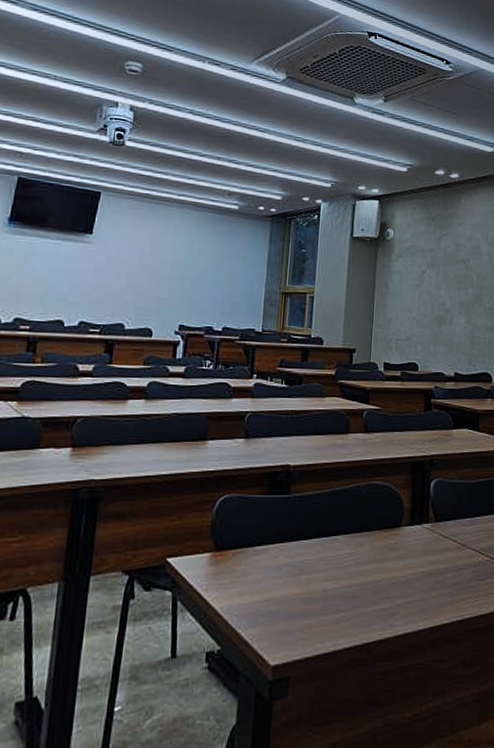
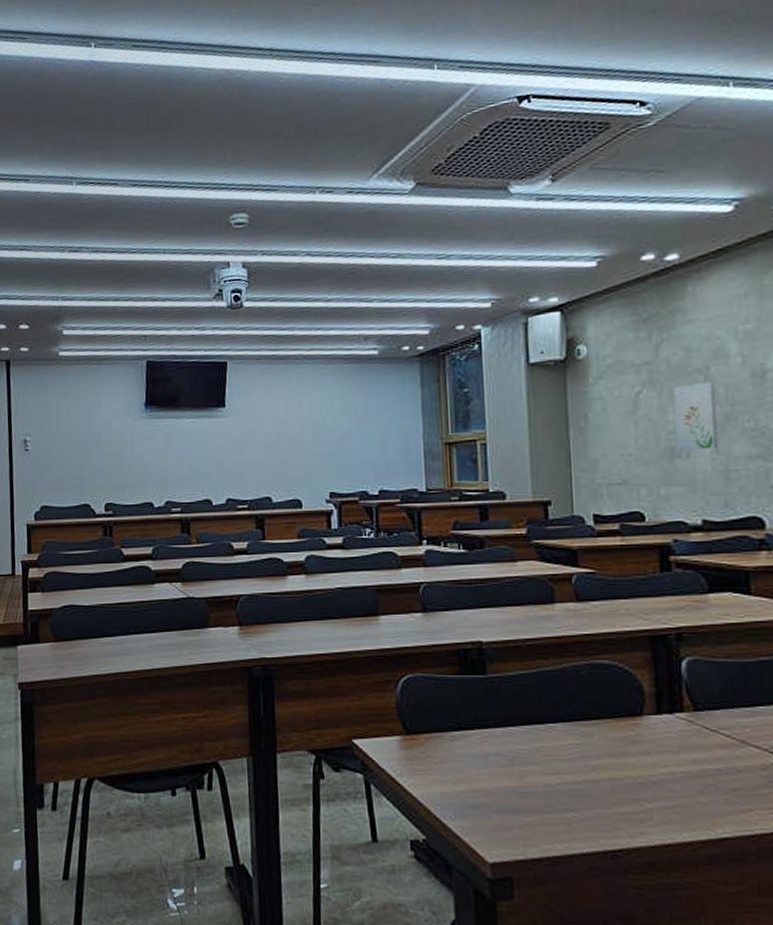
wall art: none [443,270,472,320] -> present [673,381,718,451]

